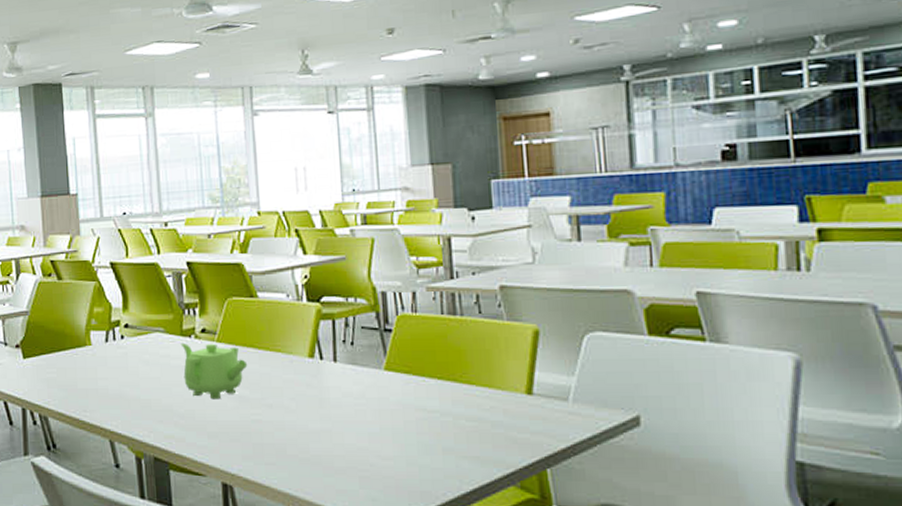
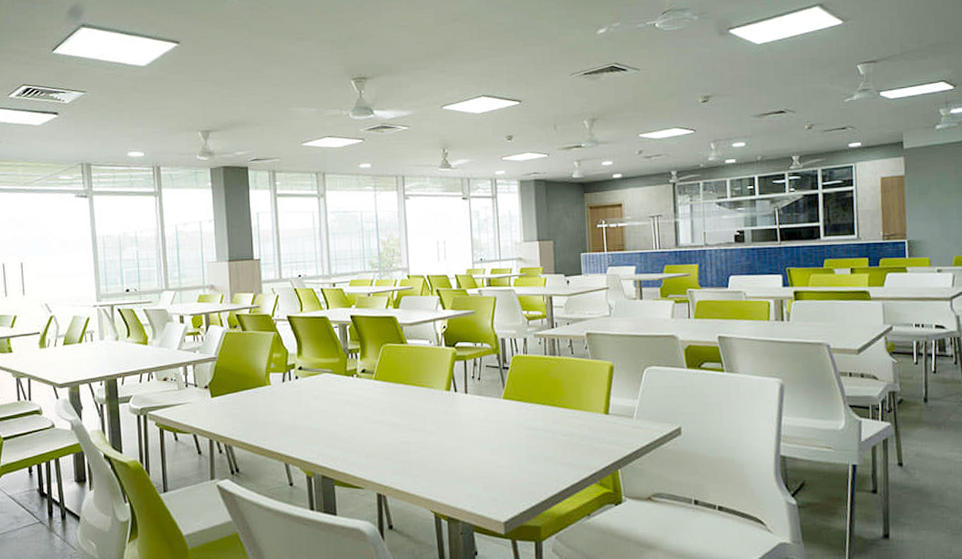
teapot: present [180,343,248,400] -> none [345,381,399,427]

